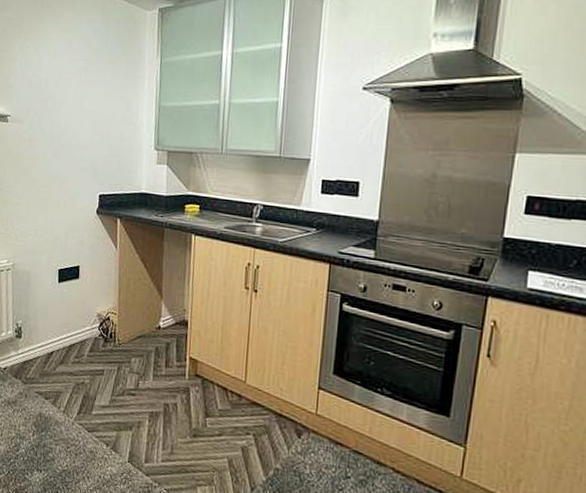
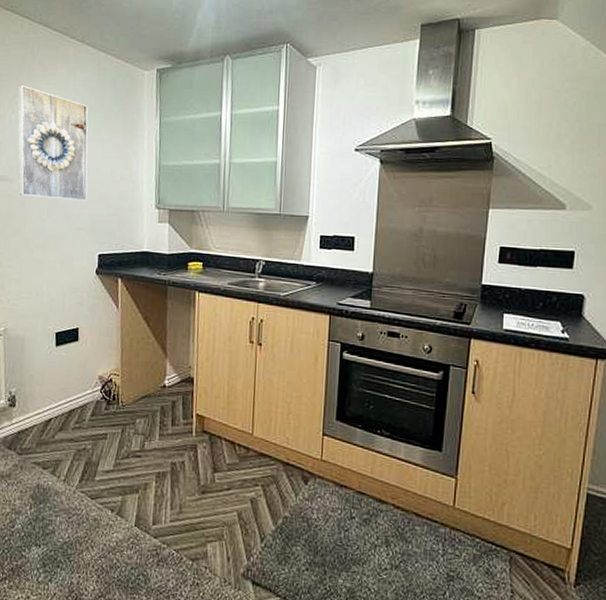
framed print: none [27,28,93,142] -> present [17,85,88,201]

